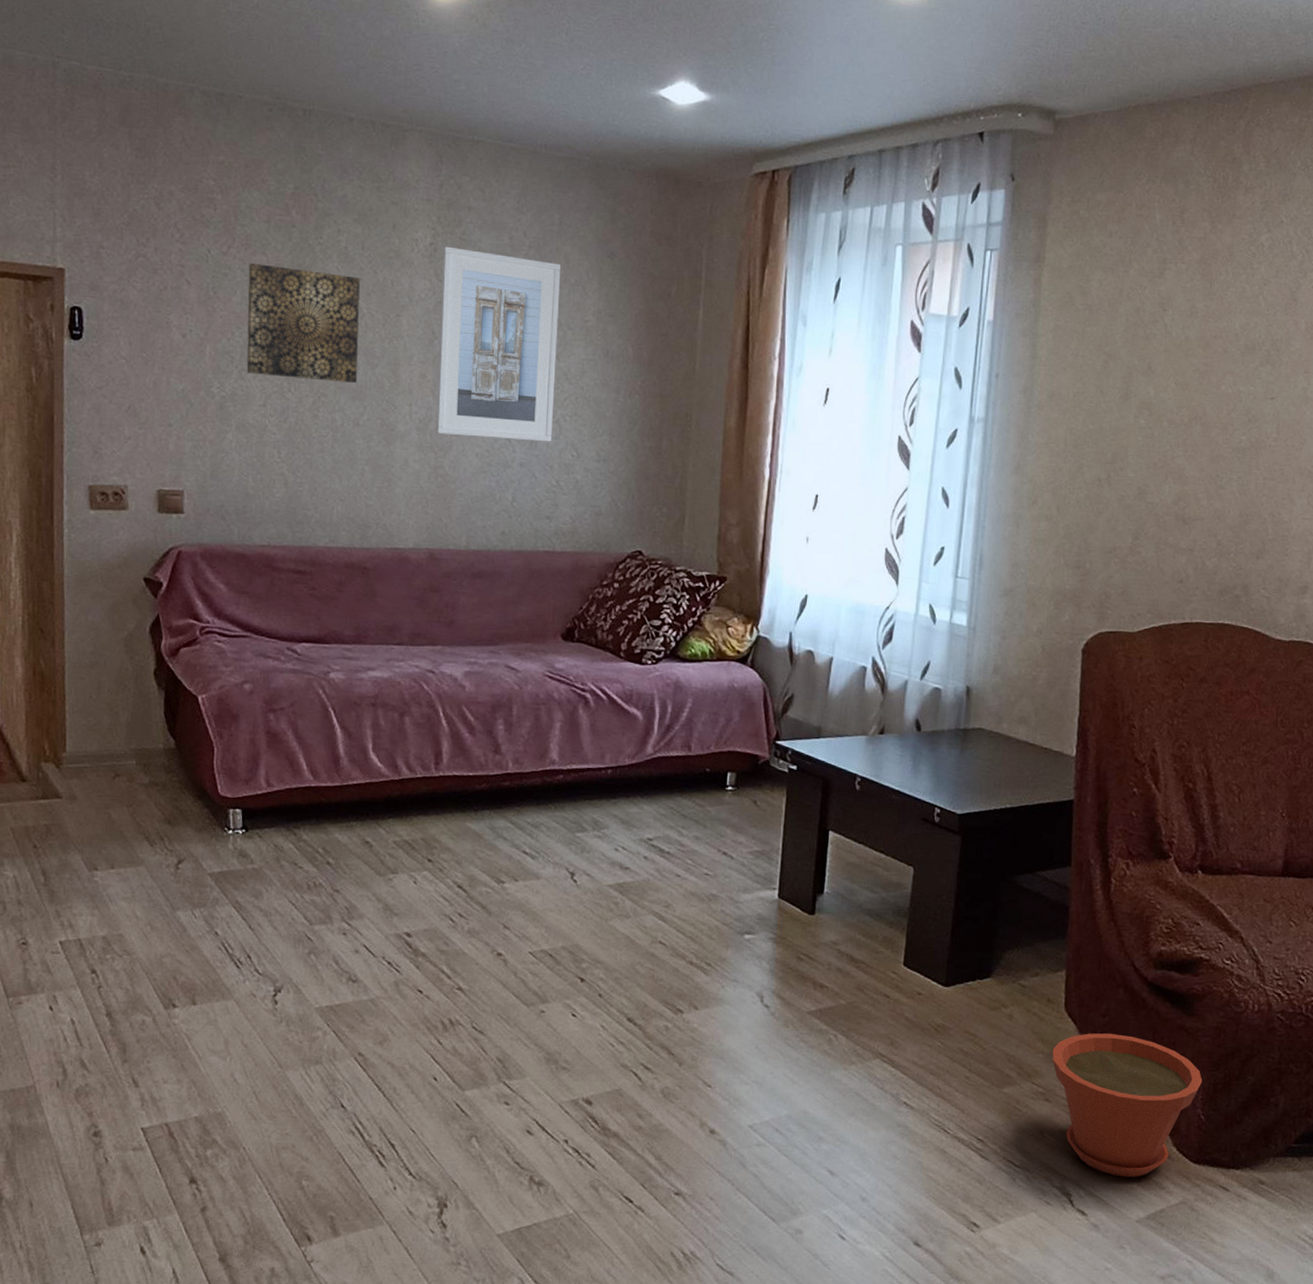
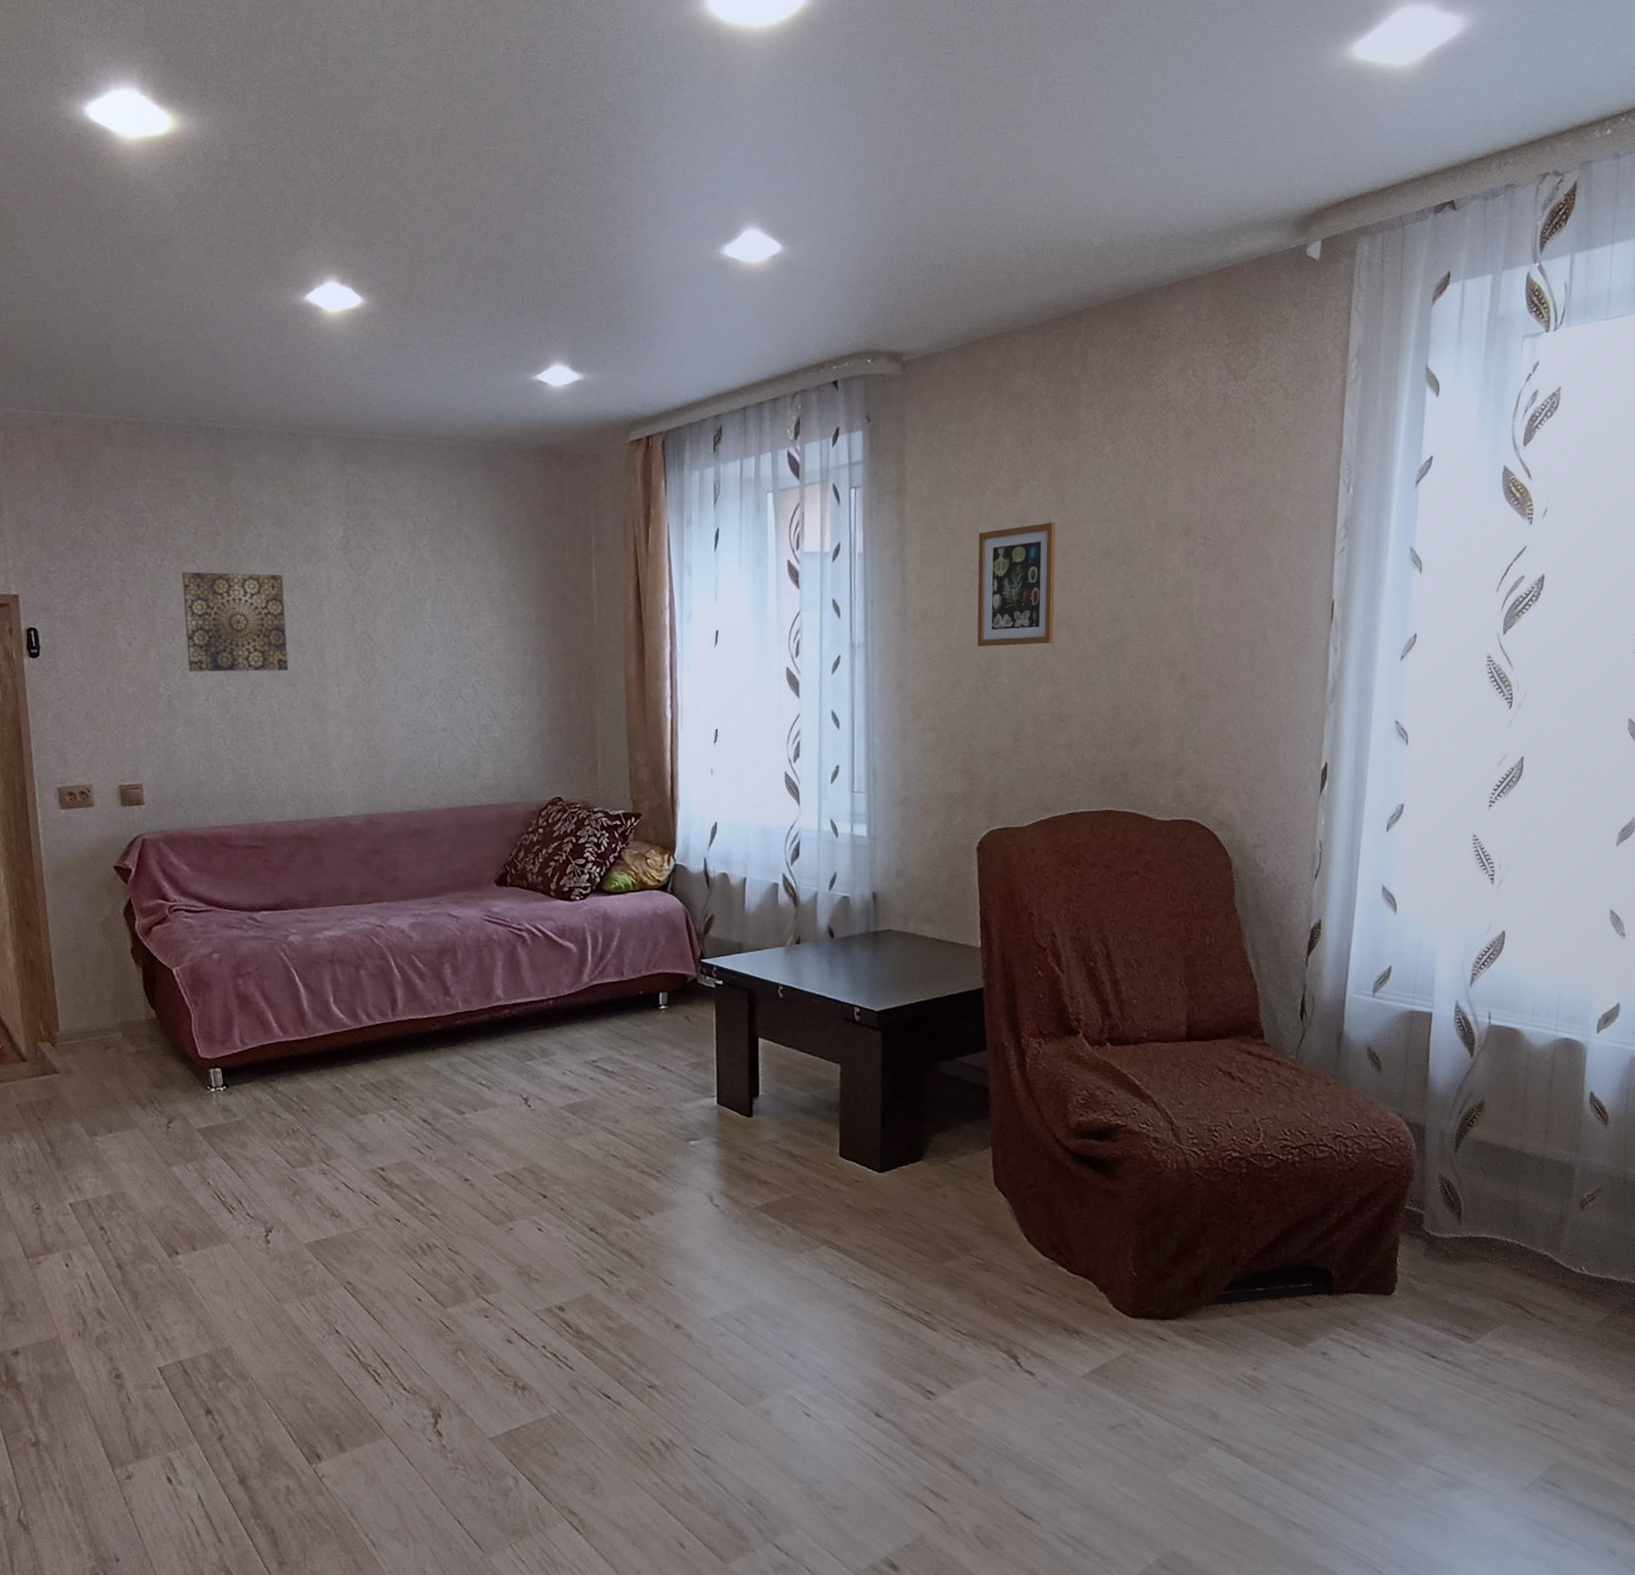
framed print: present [436,246,562,442] -> none [354,538,469,709]
plant pot: present [1052,1033,1203,1178] -> none [987,1203,1131,1336]
picture frame: none [1105,309,1201,439] -> present [977,522,1056,646]

